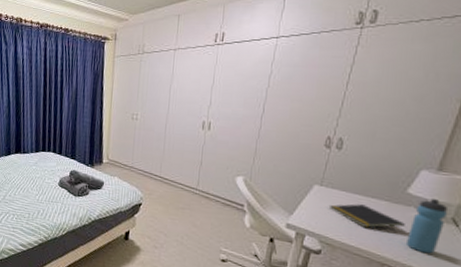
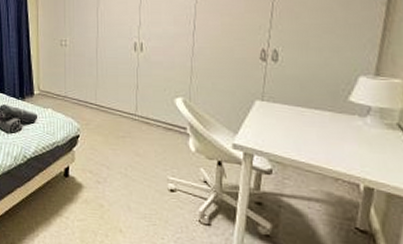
notepad: present [328,204,405,228] -> none [273,117,352,141]
water bottle: present [405,199,447,254] -> none [355,105,392,164]

